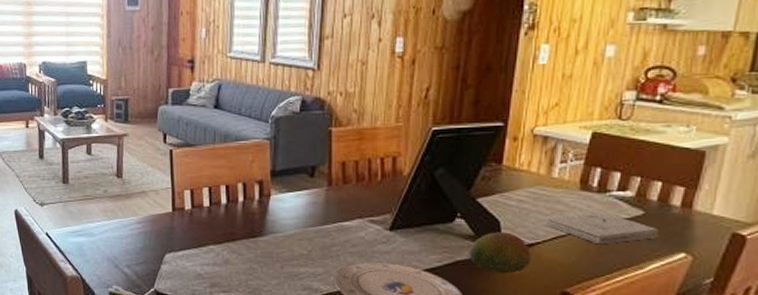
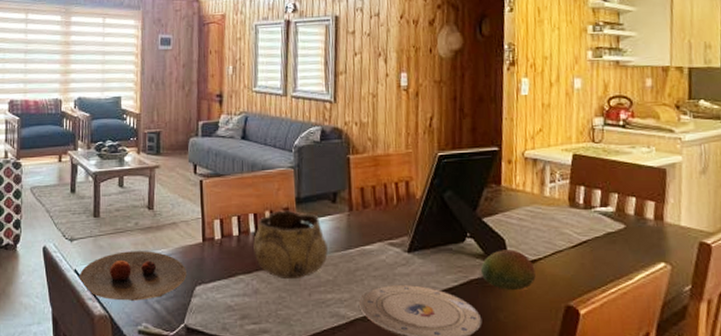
plate: none [50,217,156,265] -> present [79,251,187,301]
decorative bowl: none [225,183,303,252] -> present [253,210,328,280]
book: present [544,211,659,245] -> none [542,226,640,258]

